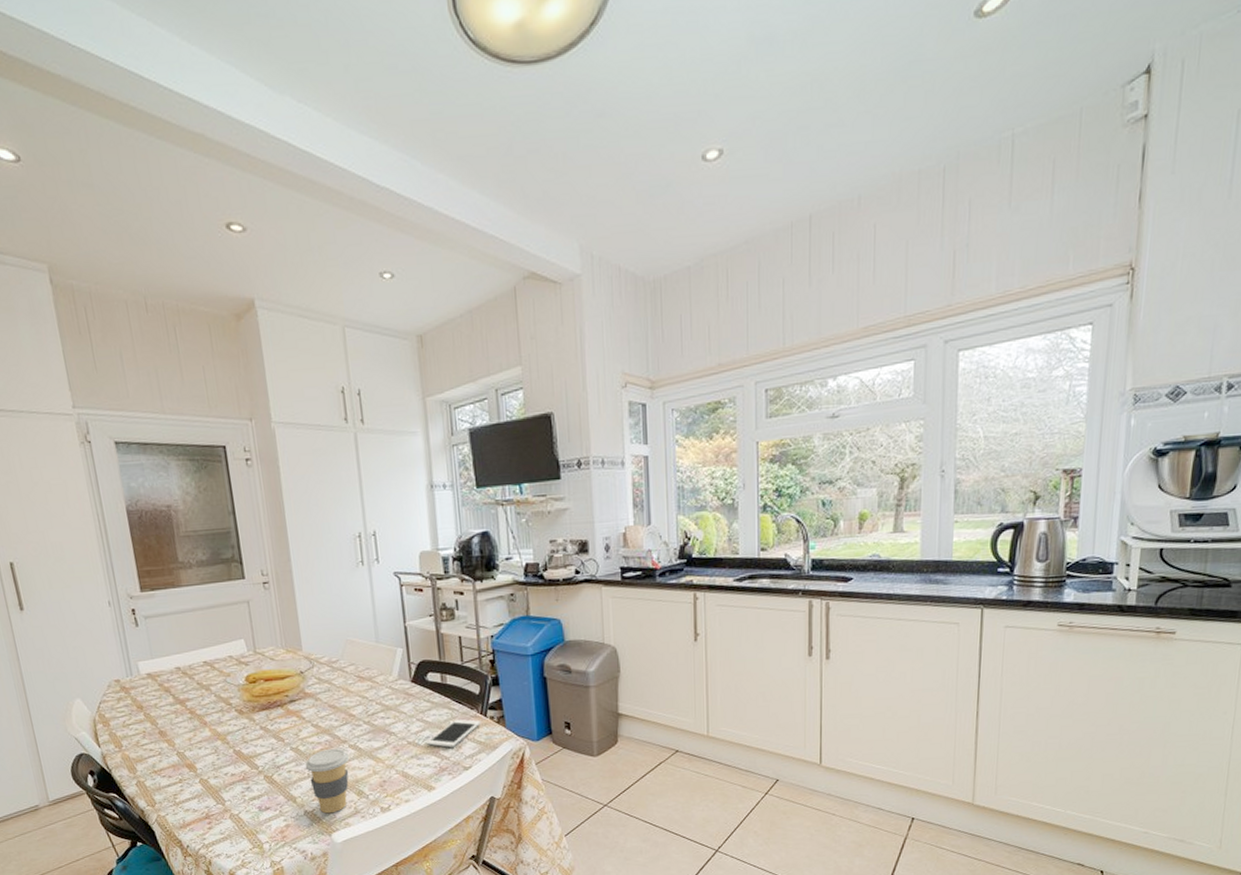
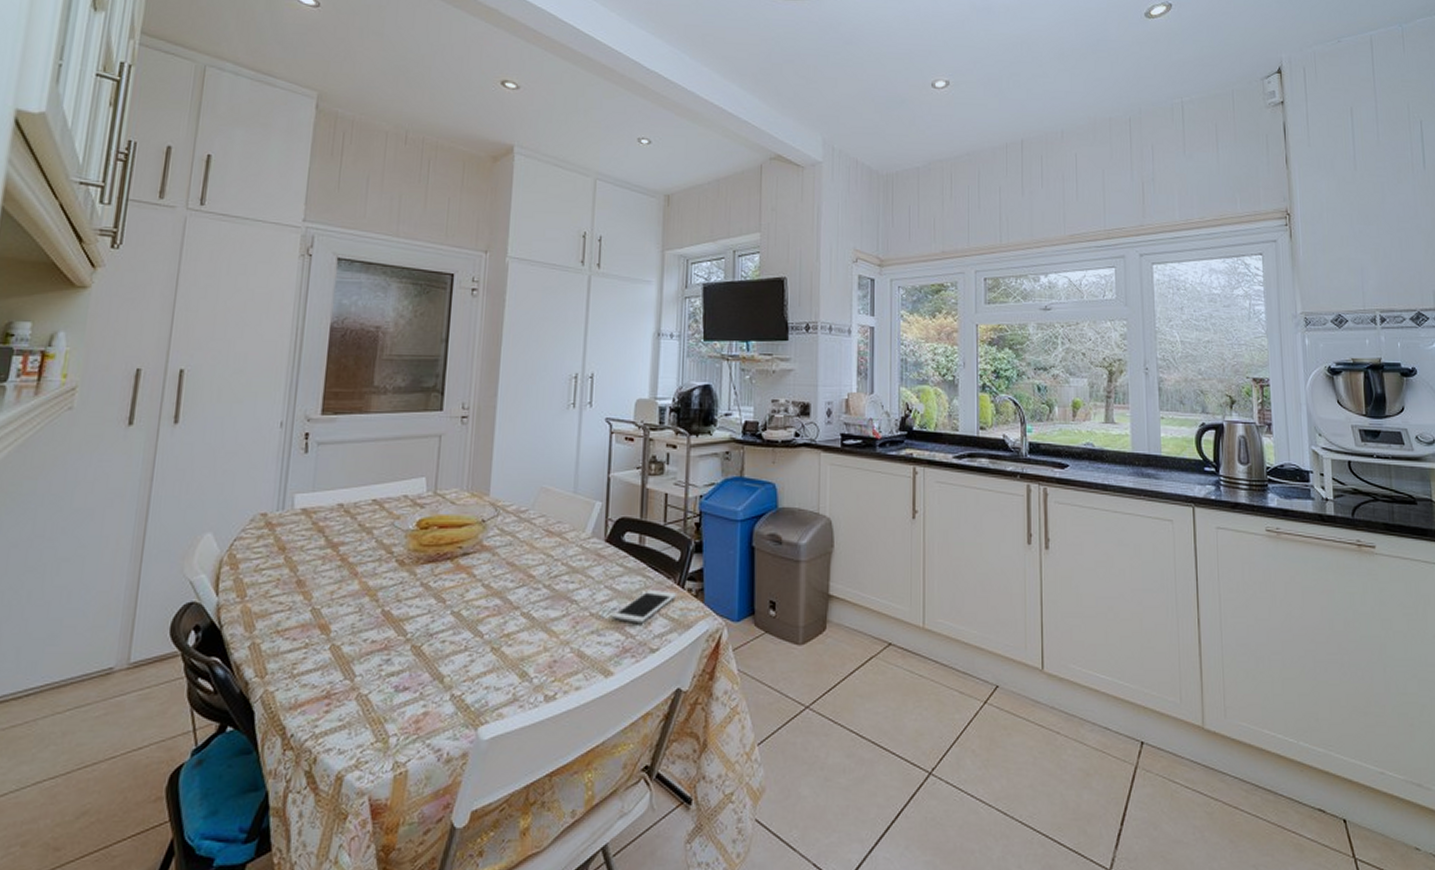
coffee cup: present [304,749,350,814] -> none [463,617,520,700]

